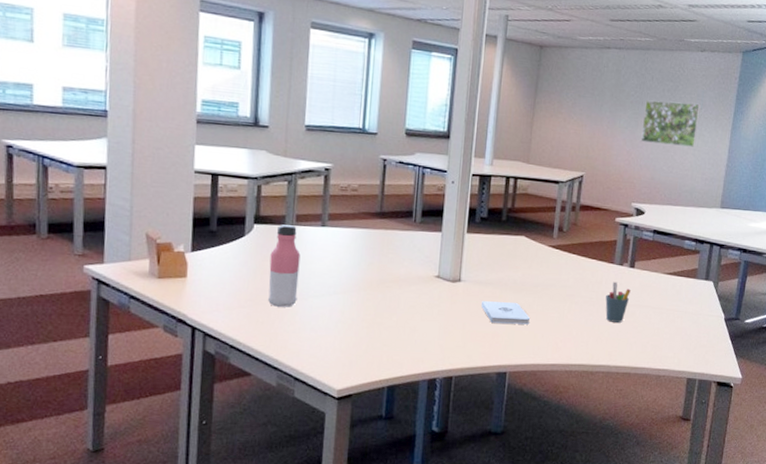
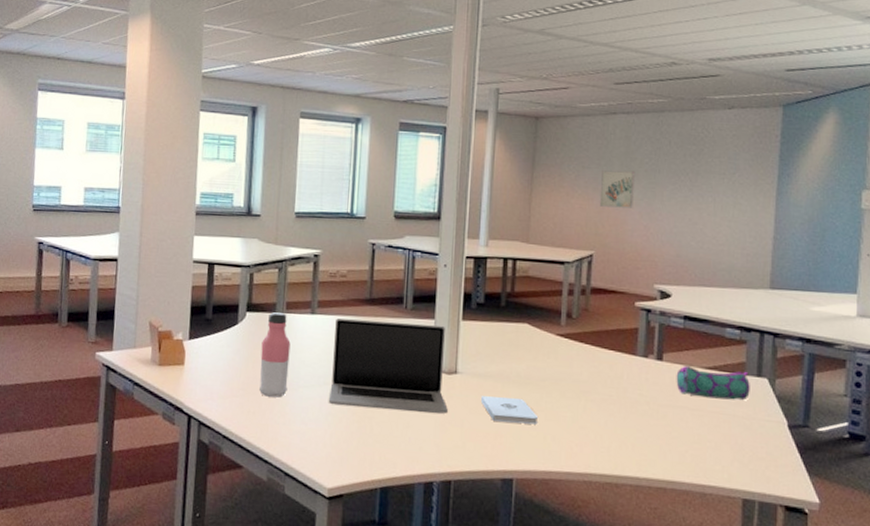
laptop: none [338,231,452,318] -> present [328,318,448,414]
wall art: none [591,100,623,136] -> present [599,170,636,208]
pen holder: present [605,282,631,323] -> none [628,376,660,426]
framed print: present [641,100,701,148] -> none [660,167,733,219]
pencil case: none [643,271,700,300] -> present [676,365,750,401]

